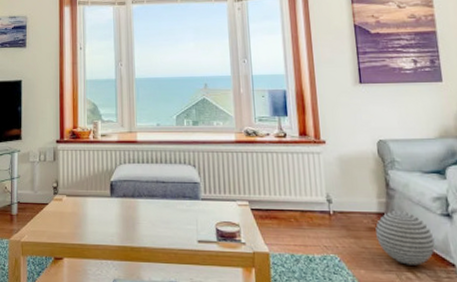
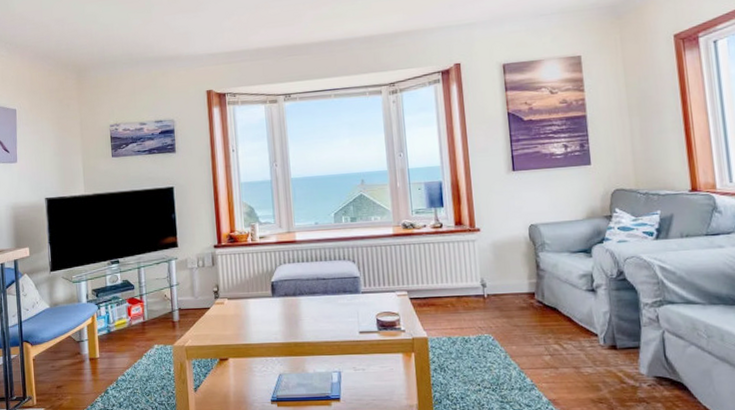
decorative ball: present [375,211,435,266] -> none [526,290,581,338]

